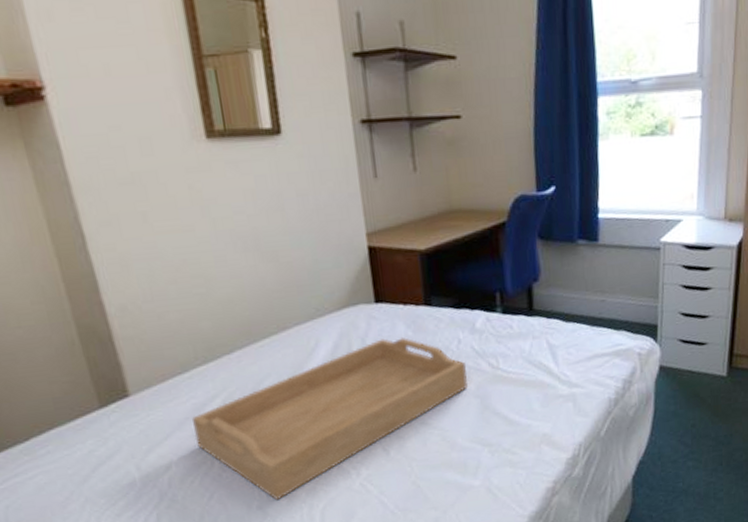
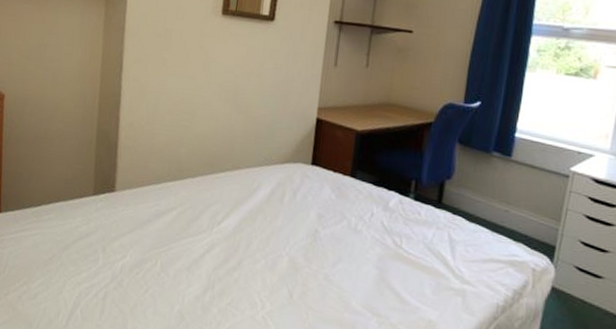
serving tray: present [192,338,468,501] -> none [149,195,373,310]

